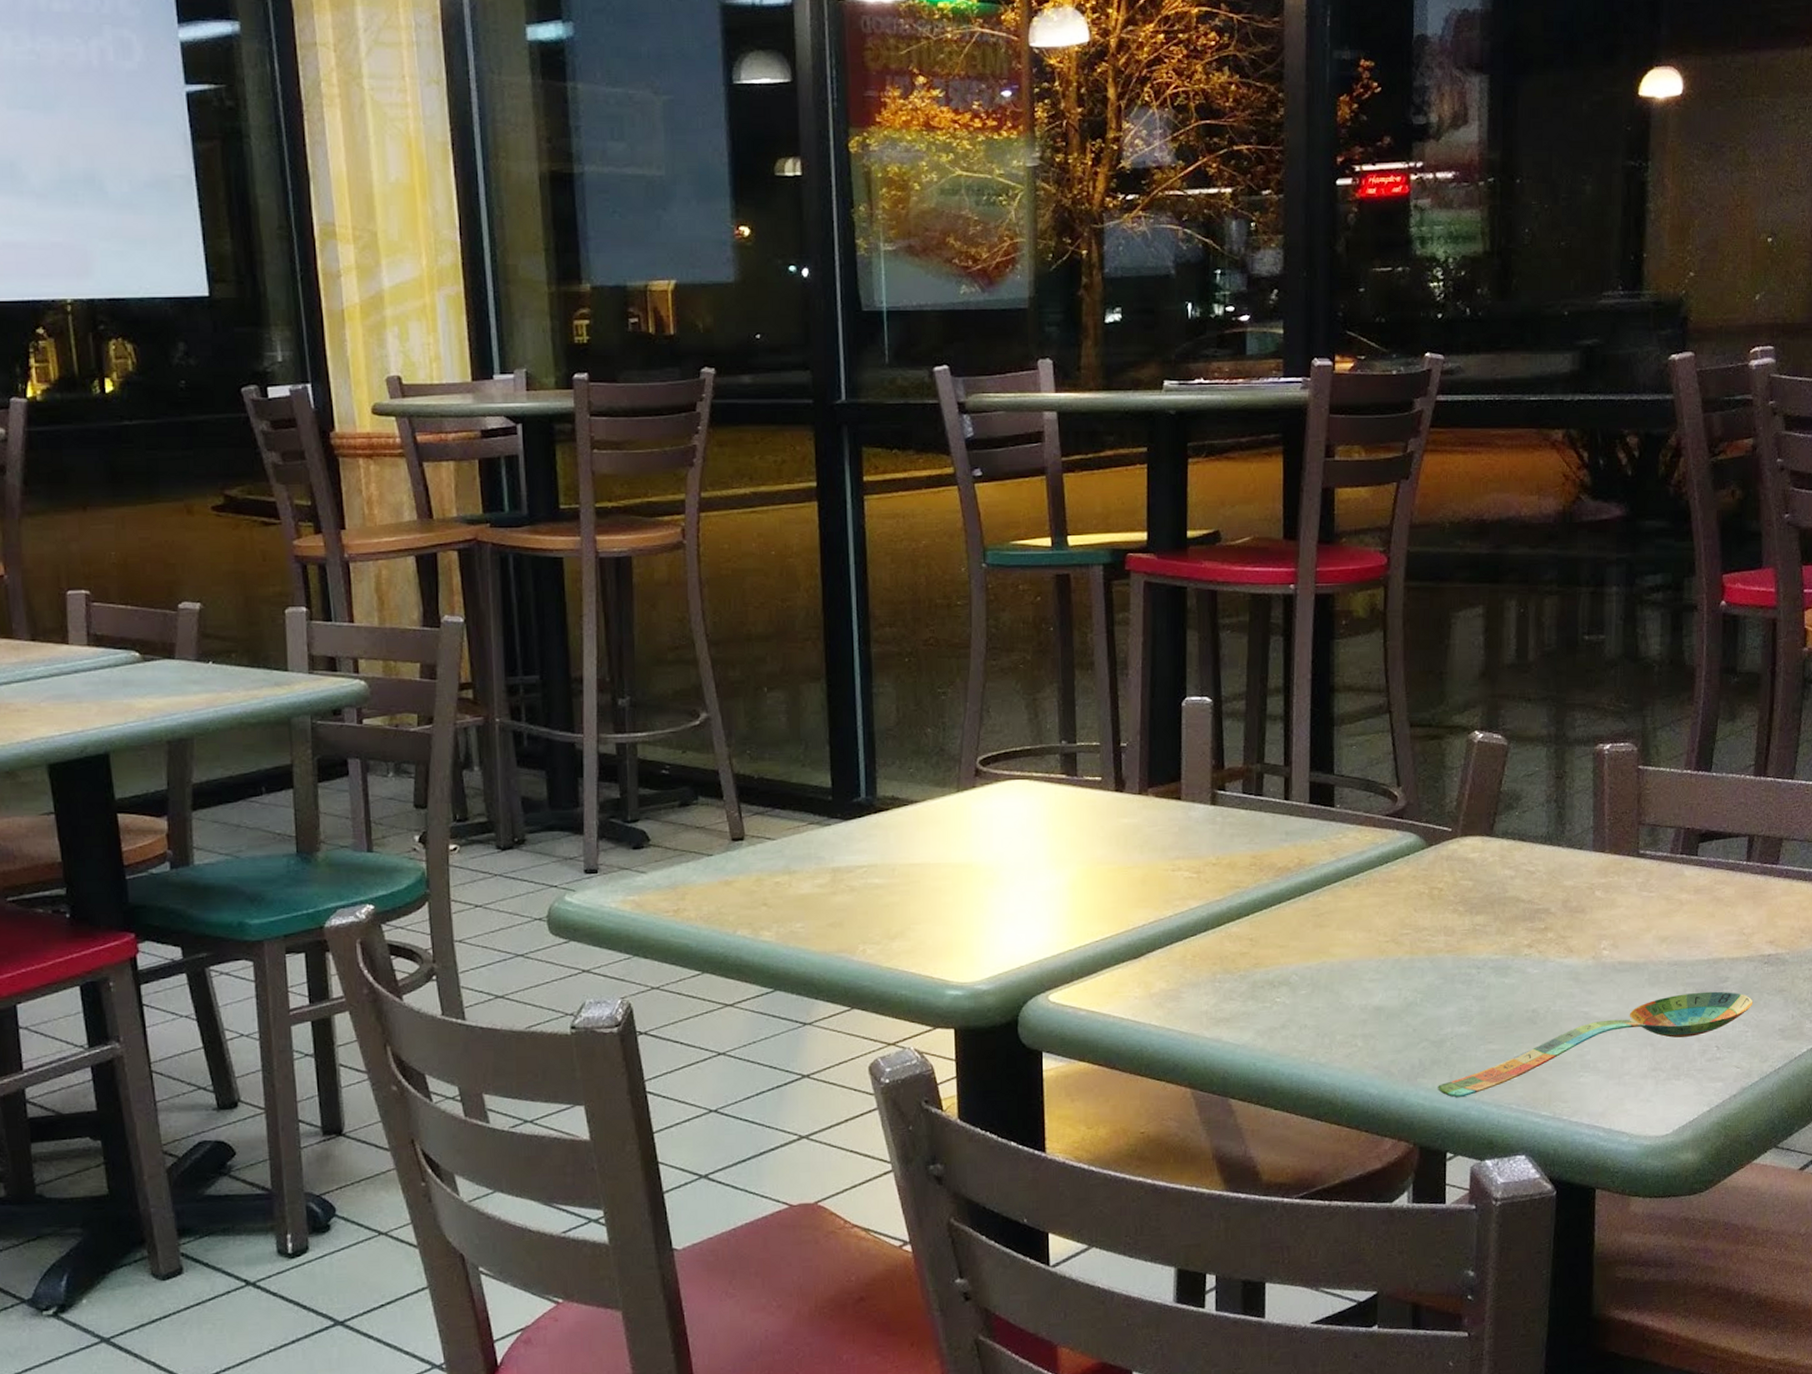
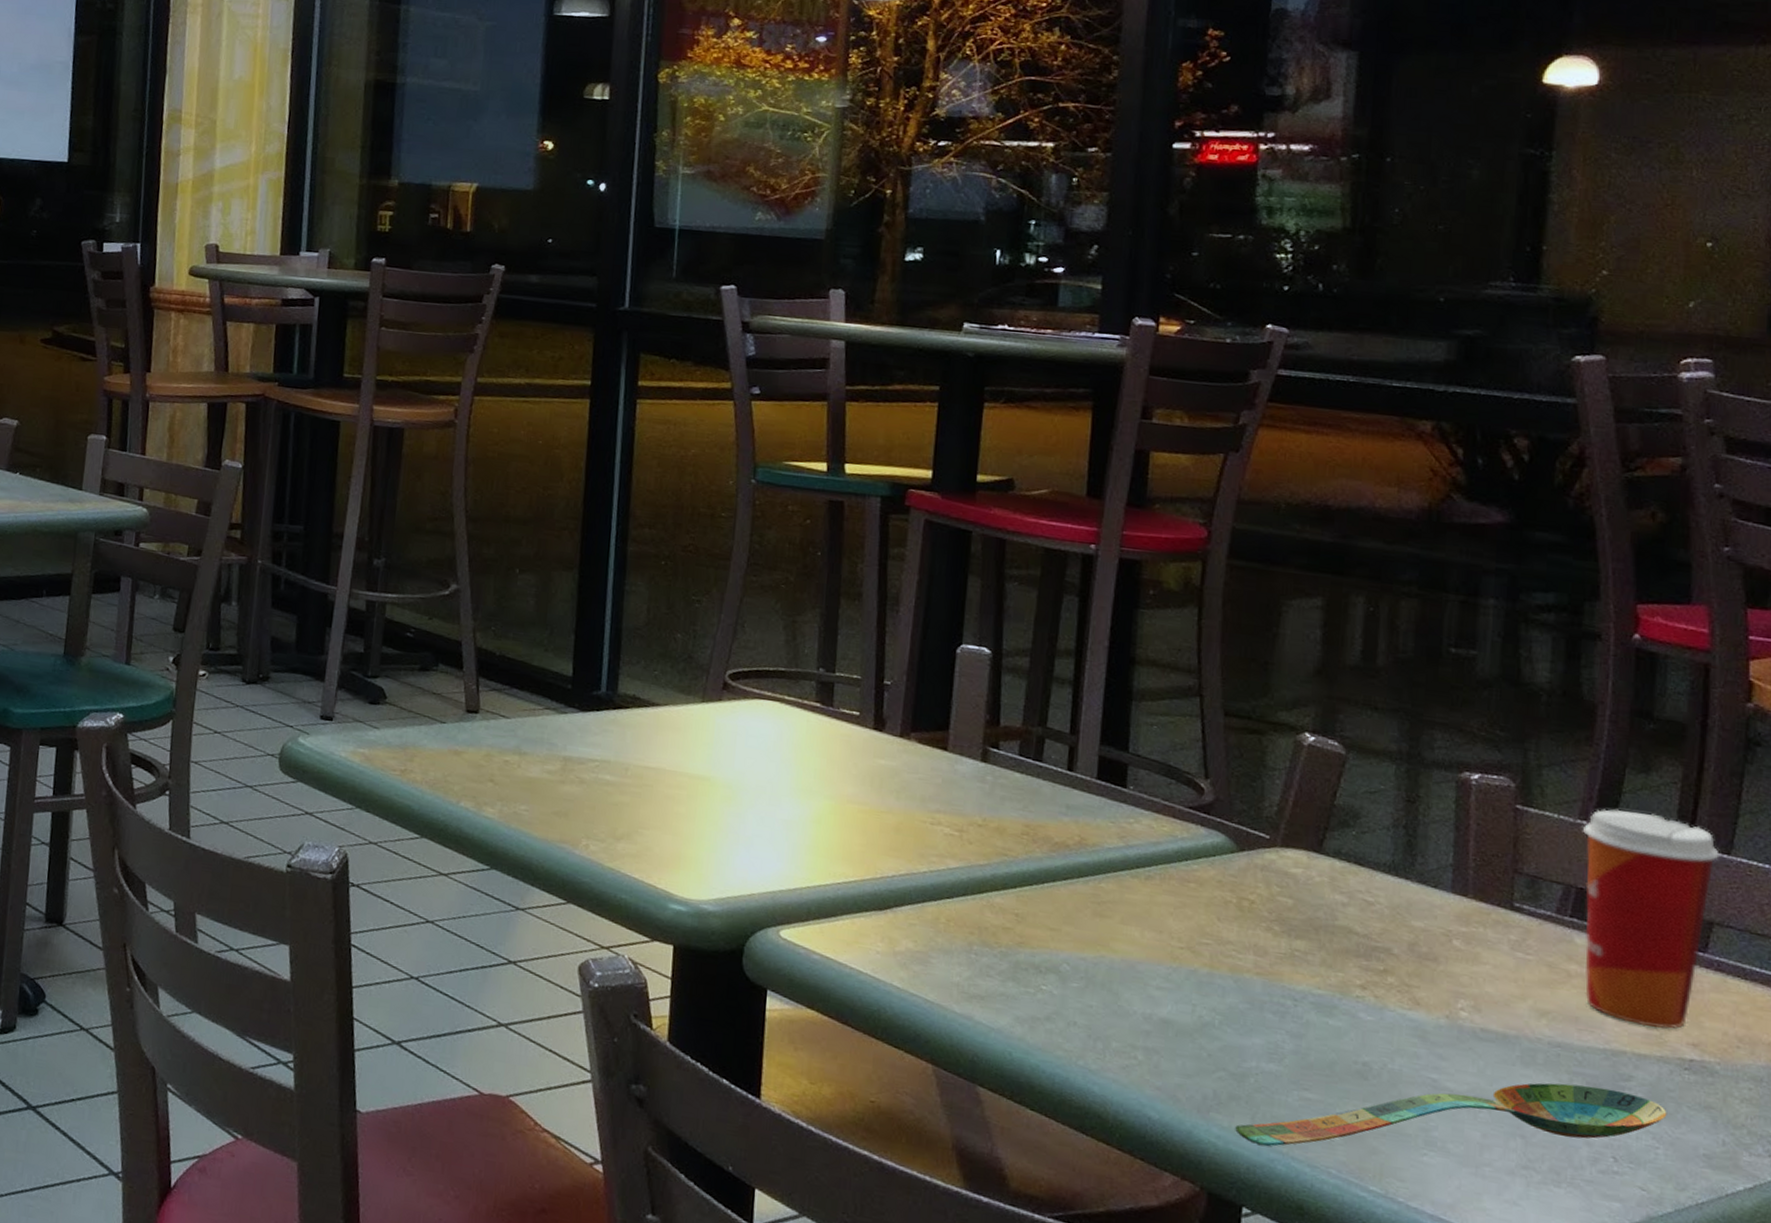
paper cup: none [1688,755,1787,935] -> present [1583,809,1721,1029]

